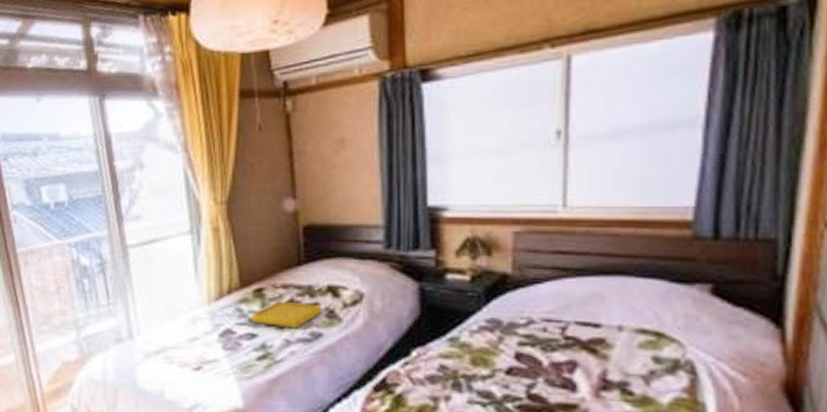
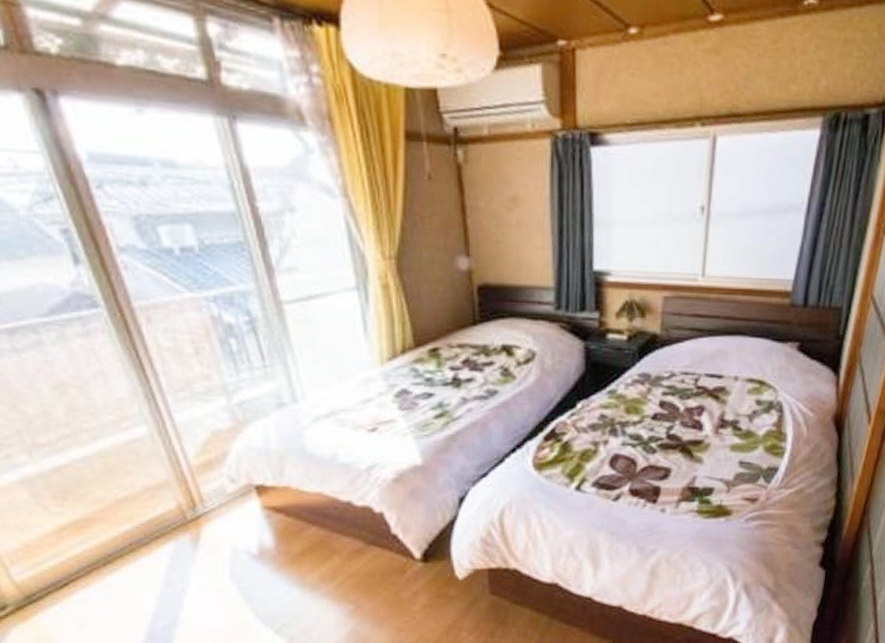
serving tray: present [251,301,323,329] -> none [427,360,498,387]

